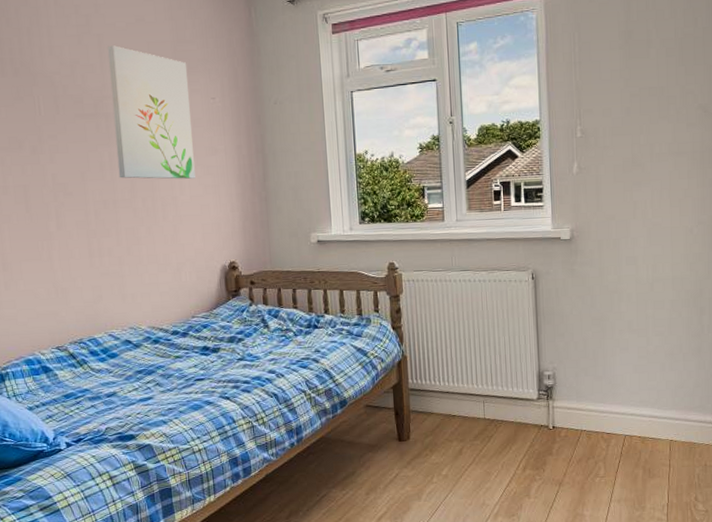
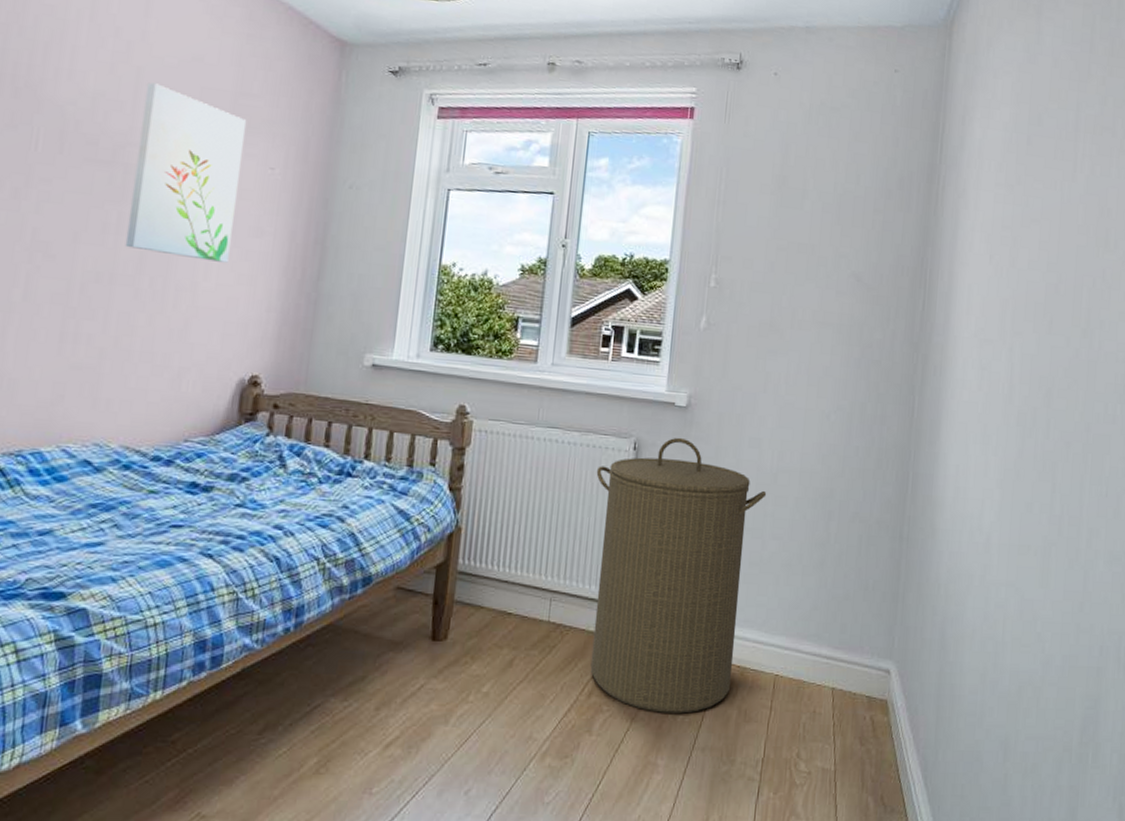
laundry hamper: none [504,264,646,477] -> present [590,437,767,714]

